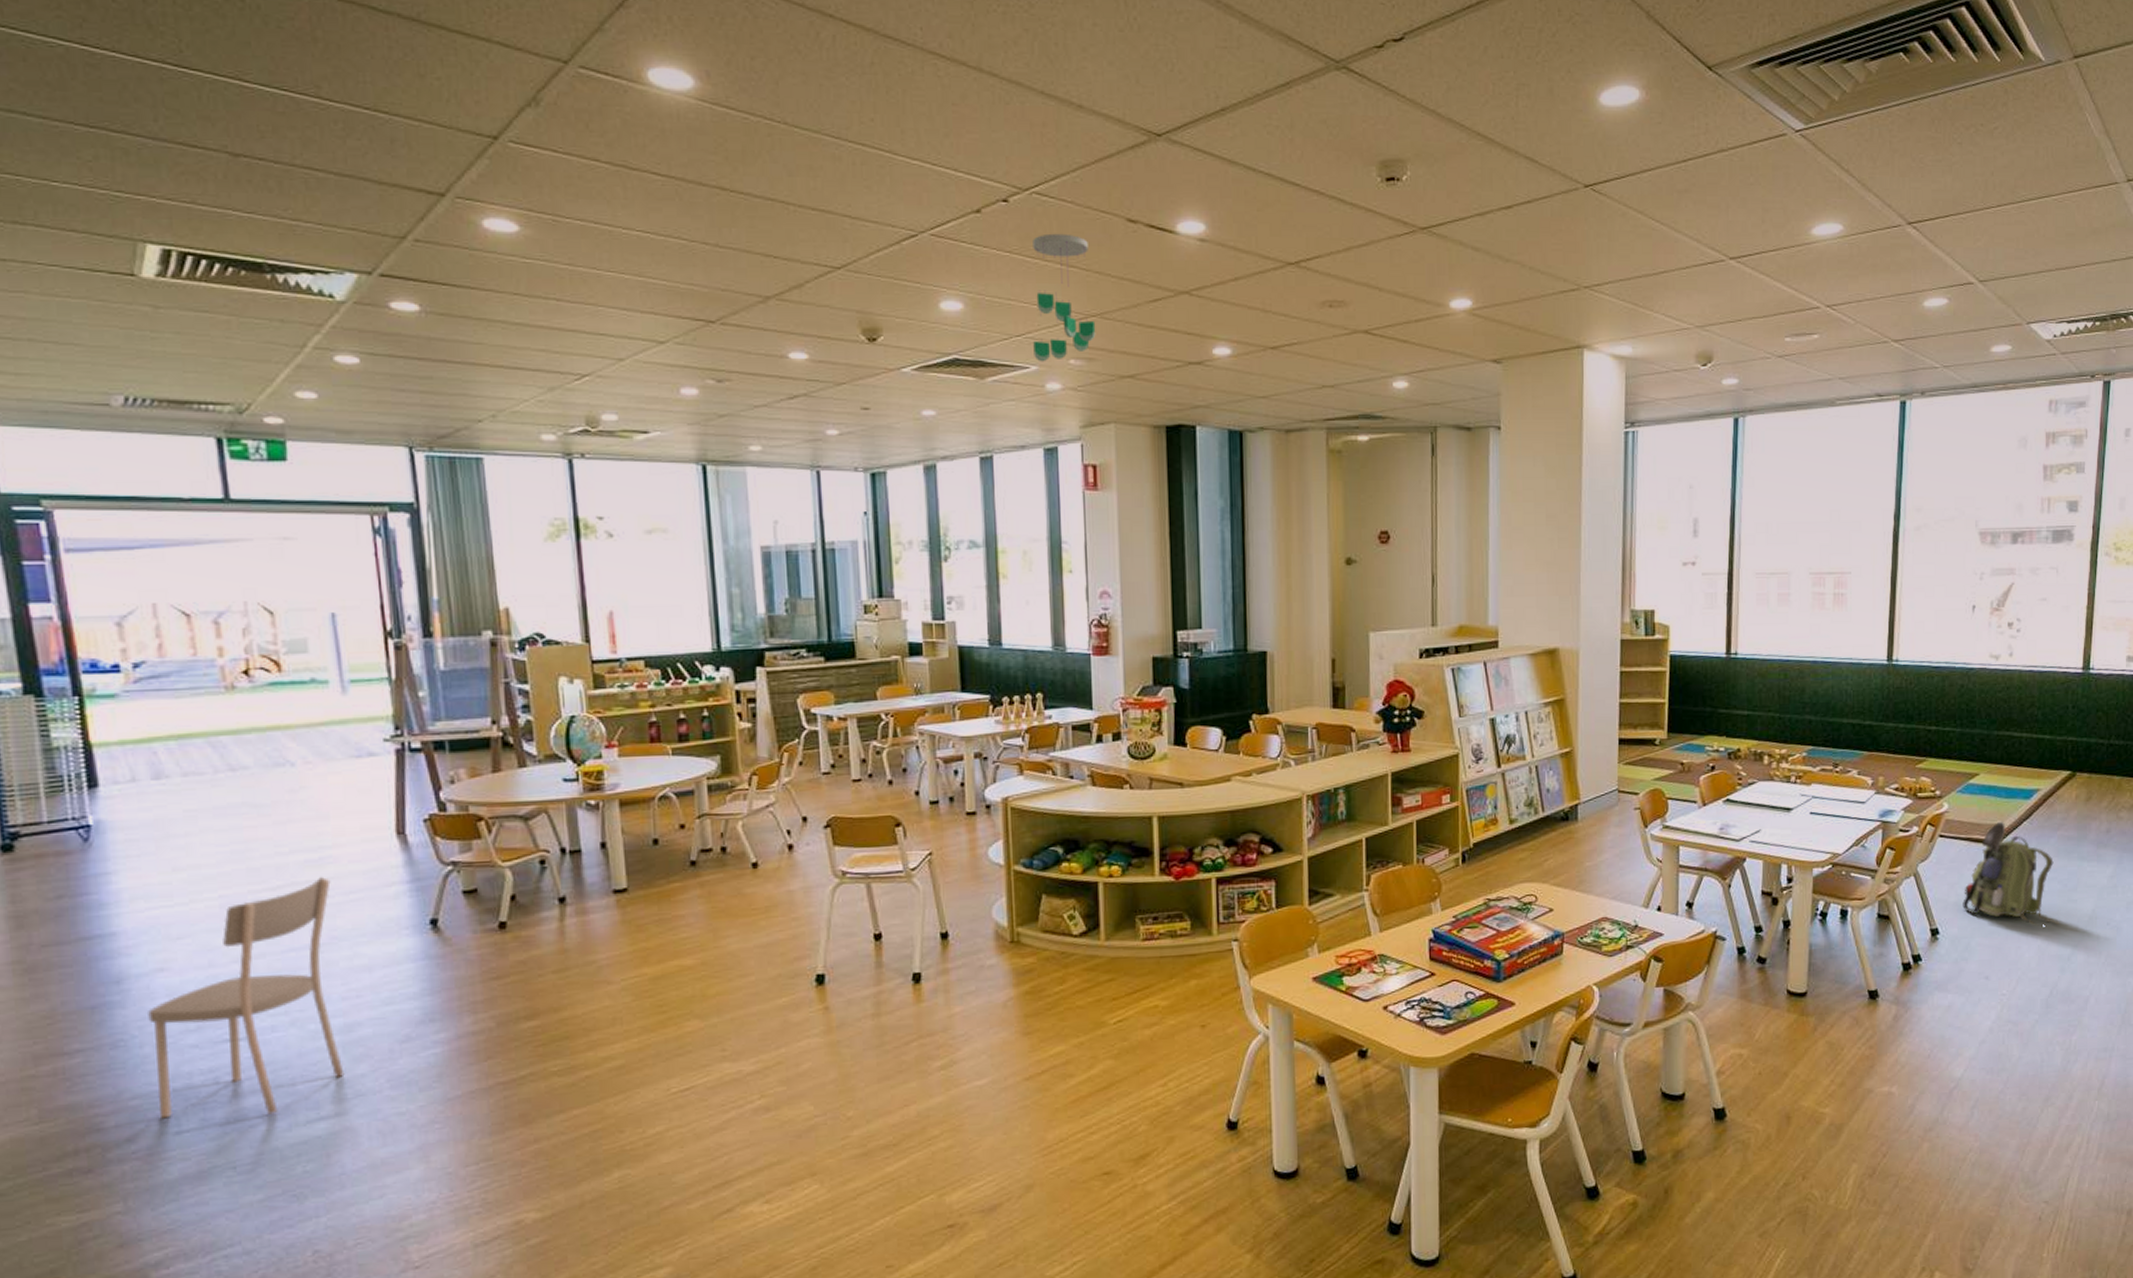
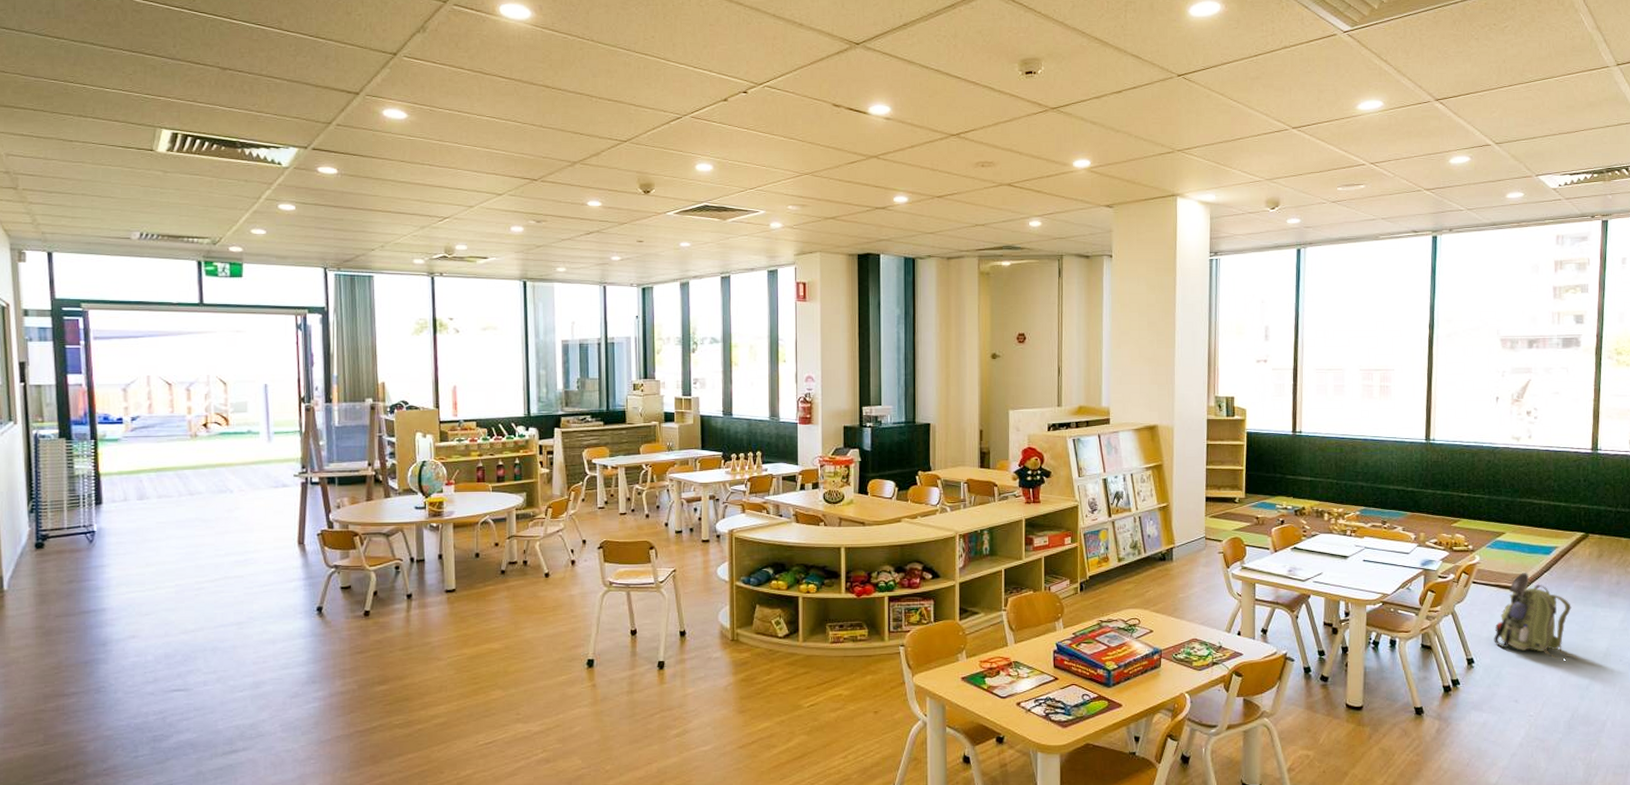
dining chair: present [148,876,345,1119] -> none [122,573,251,747]
ceiling mobile: present [1033,233,1096,362] -> none [762,115,808,208]

